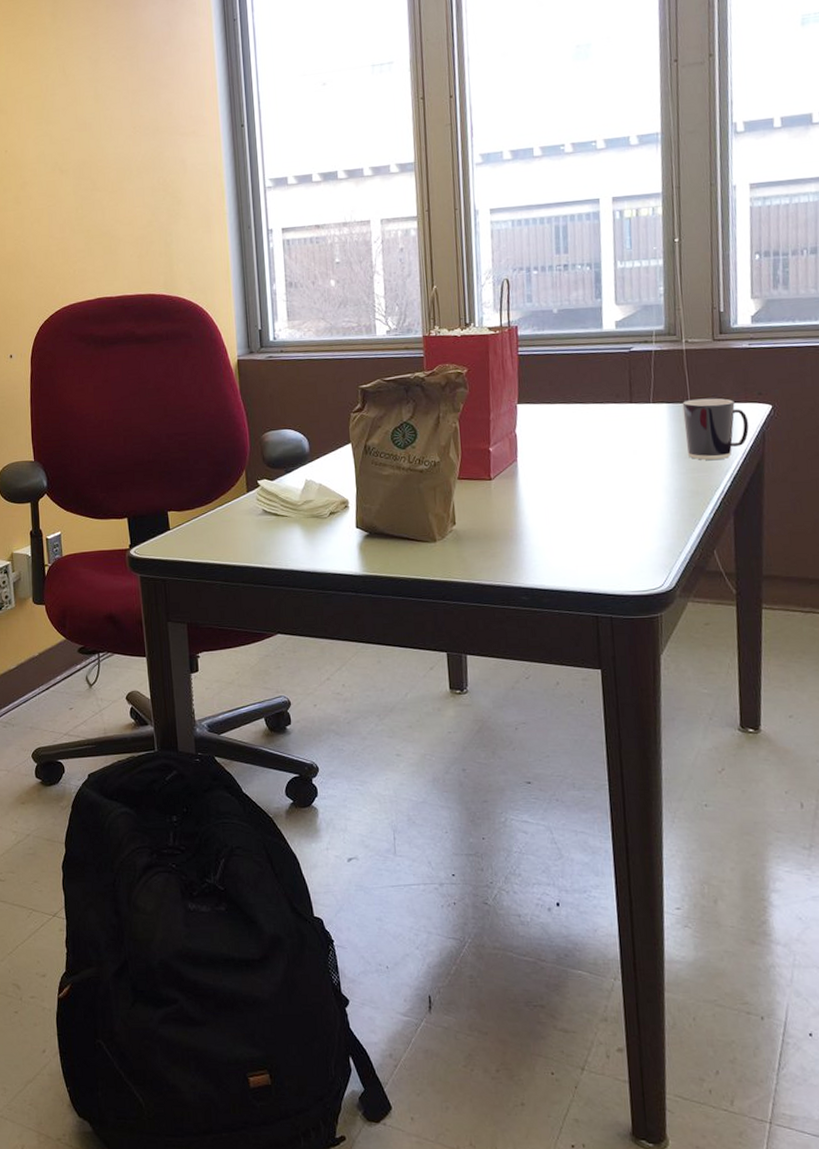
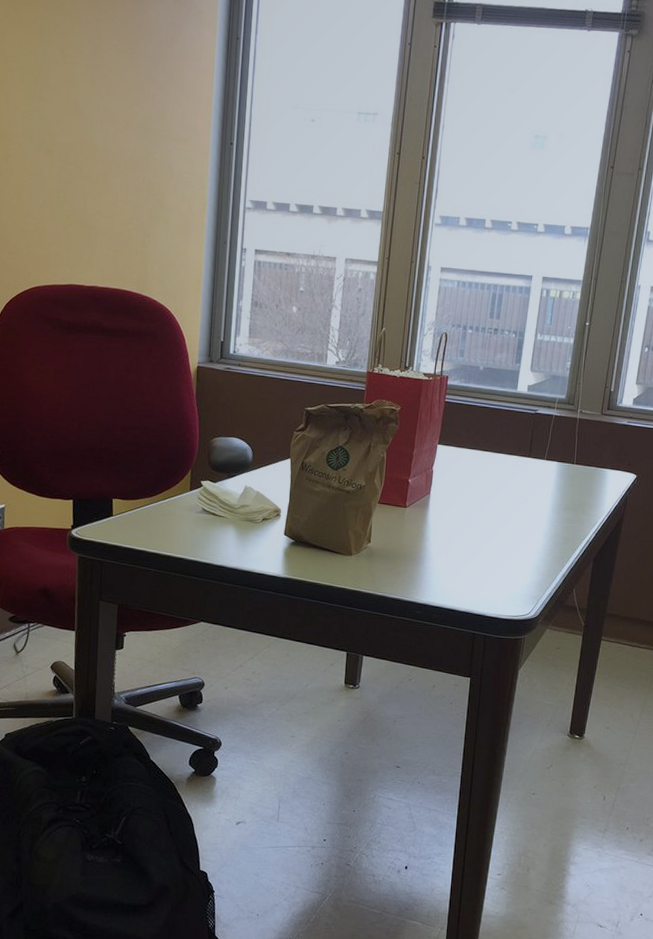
mug: present [682,398,750,460] -> none [566,461,617,514]

